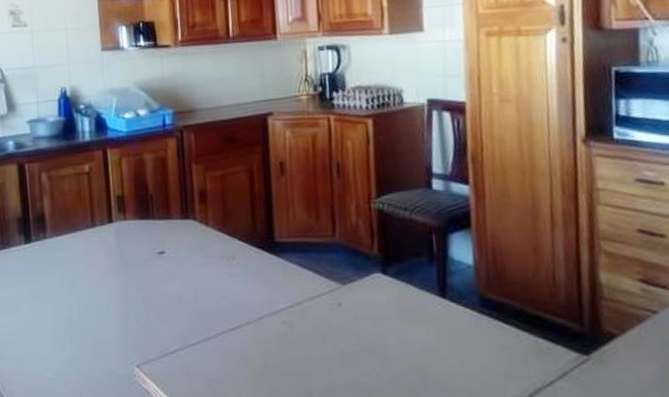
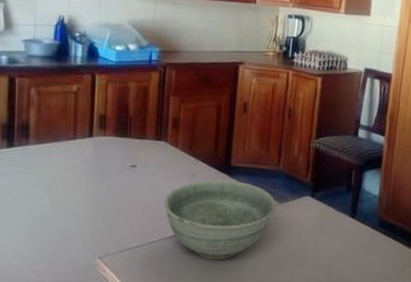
bowl: none [201,260,339,362] -> present [164,180,276,260]

